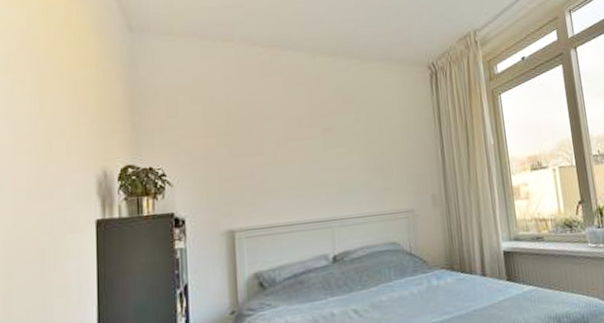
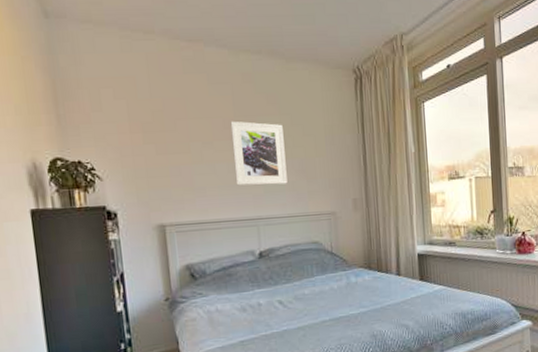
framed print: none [305,120,363,186] -> present [230,121,288,186]

